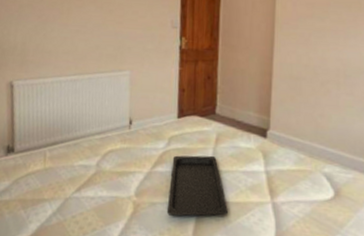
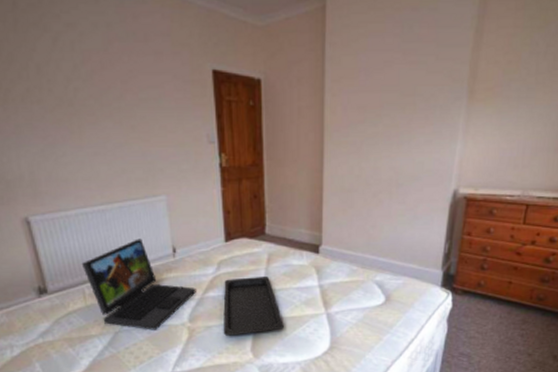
laptop: none [47,108,146,201] -> present [81,239,196,330]

